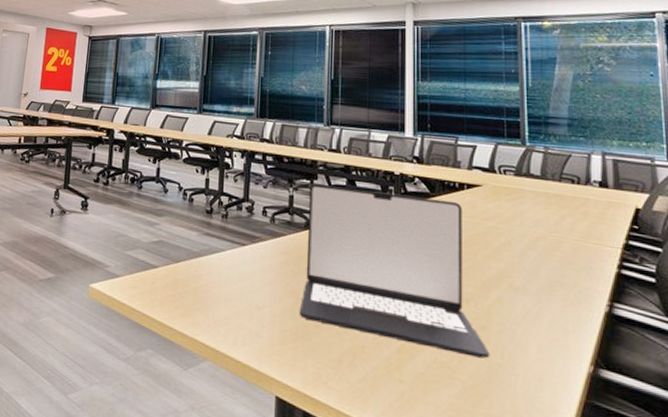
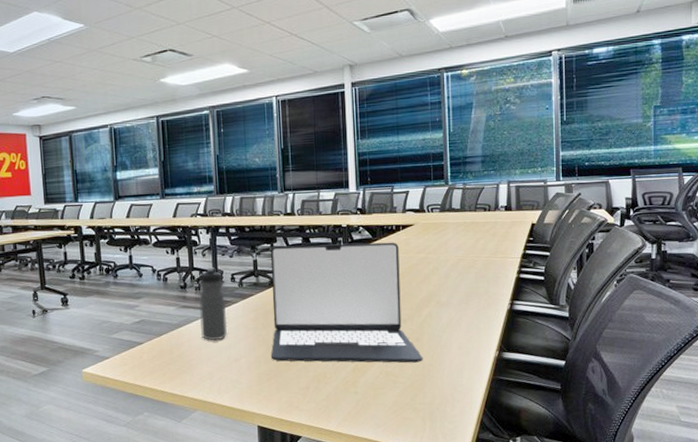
water bottle: none [222,195,255,280] -> present [199,267,228,340]

